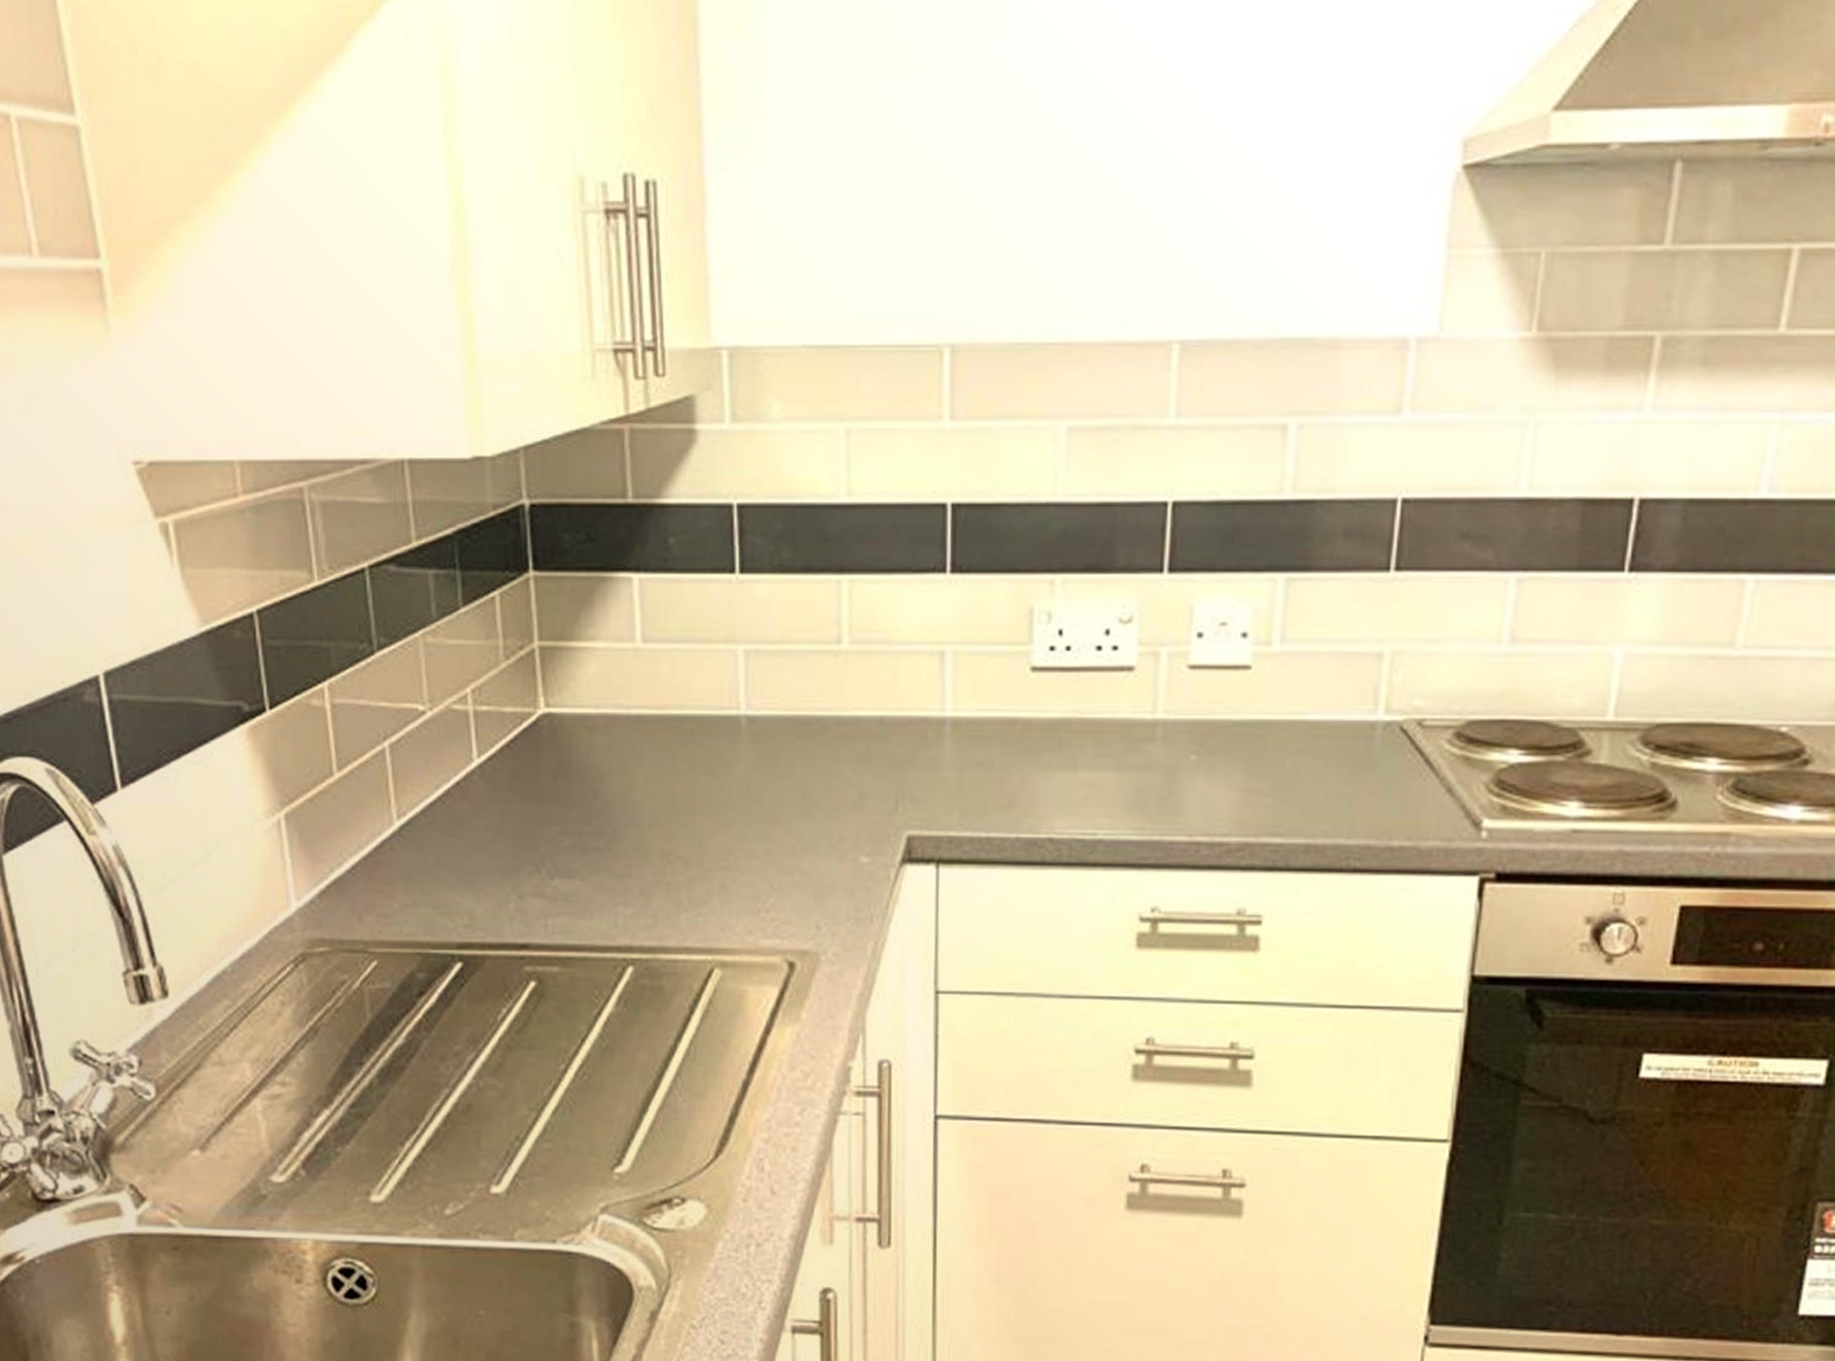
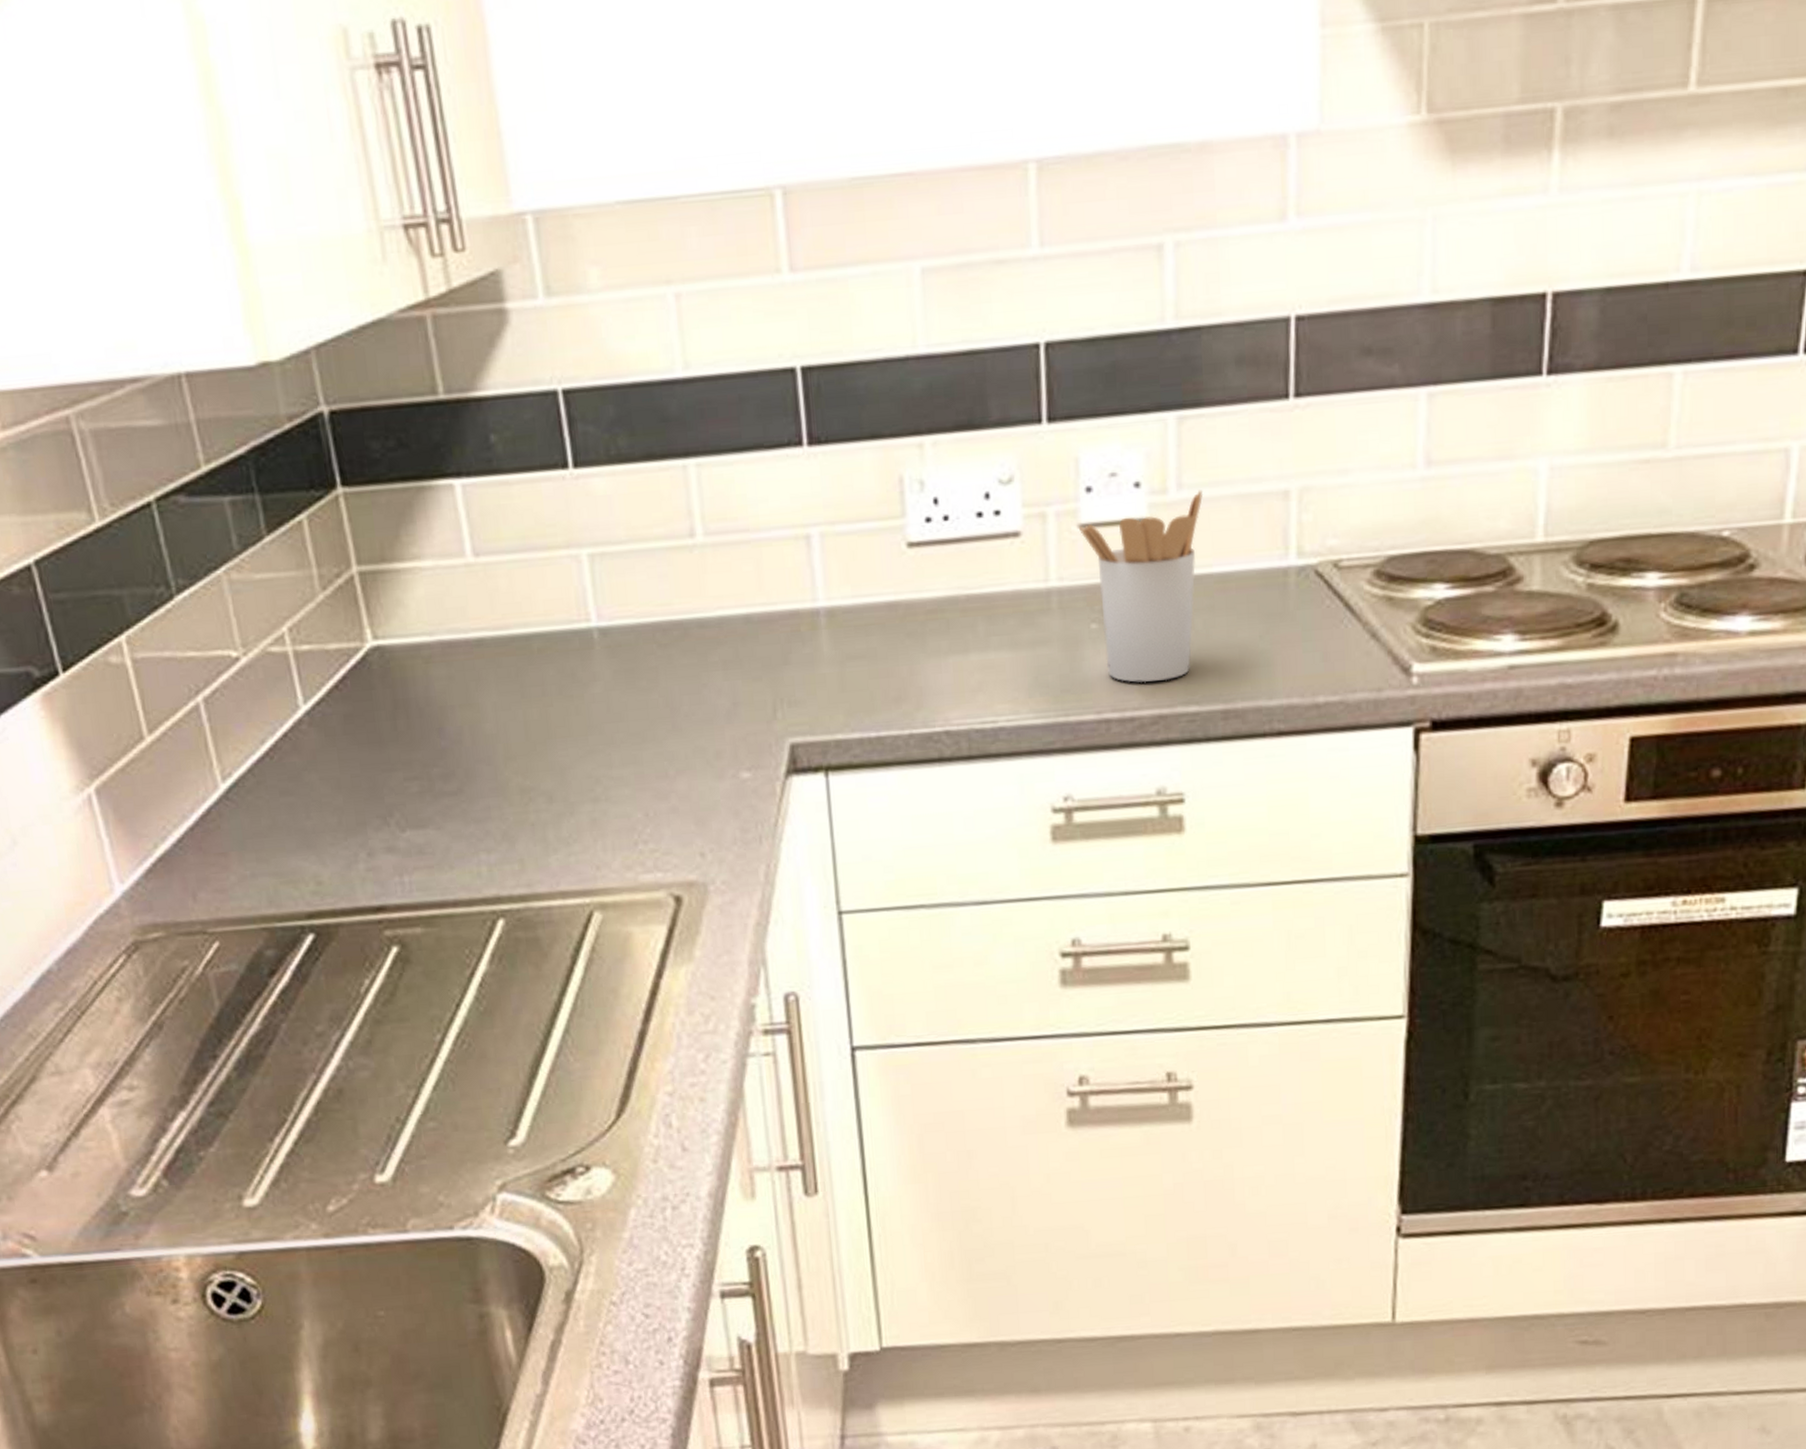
utensil holder: none [1188,645,1304,813] -> present [1079,490,1204,683]

